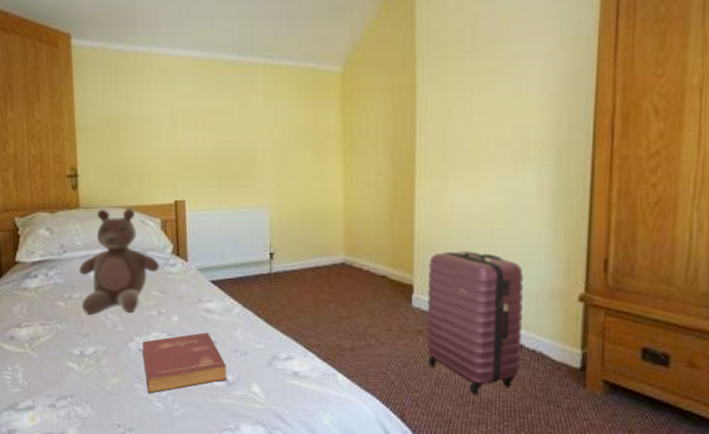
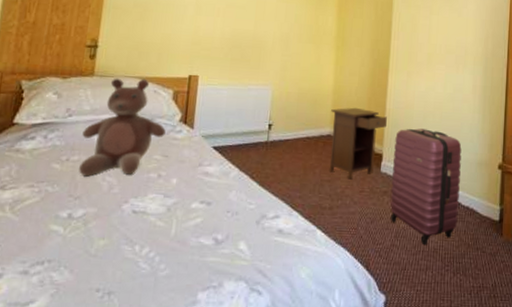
book: present [142,332,227,394] -> none [134,194,218,255]
nightstand: none [343,228,416,316] -> present [330,107,387,180]

